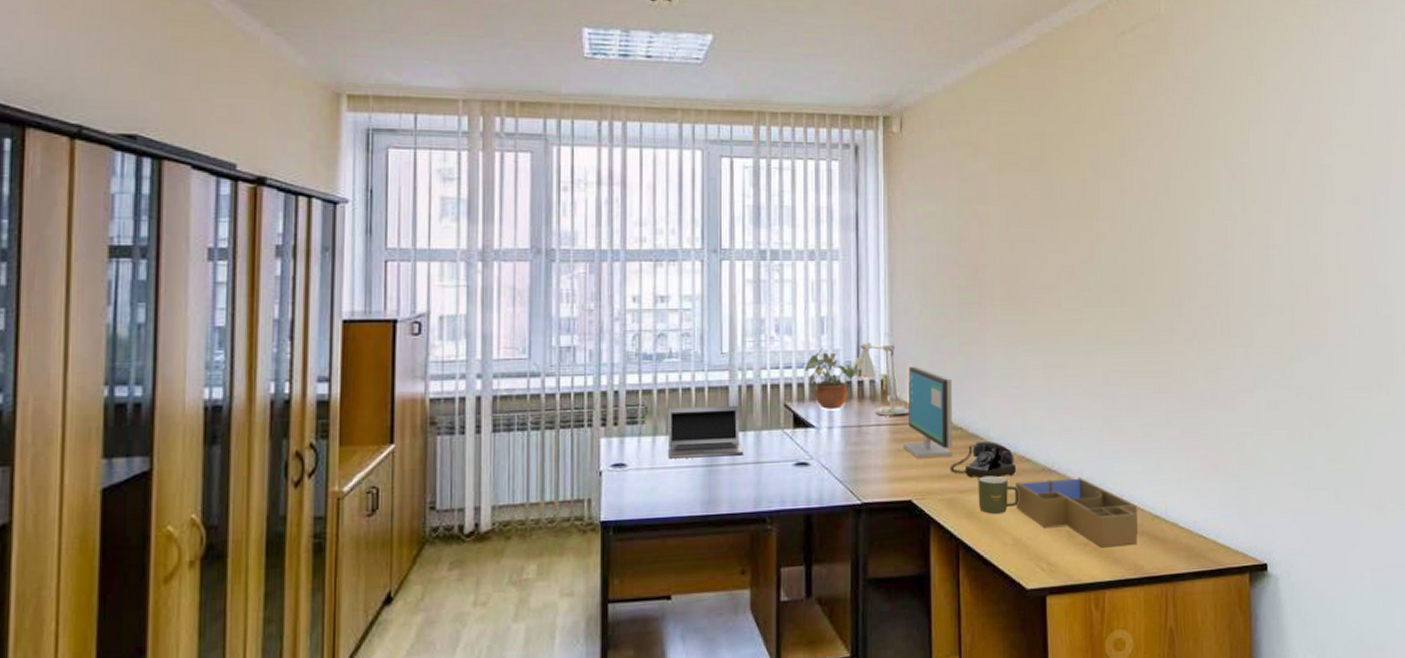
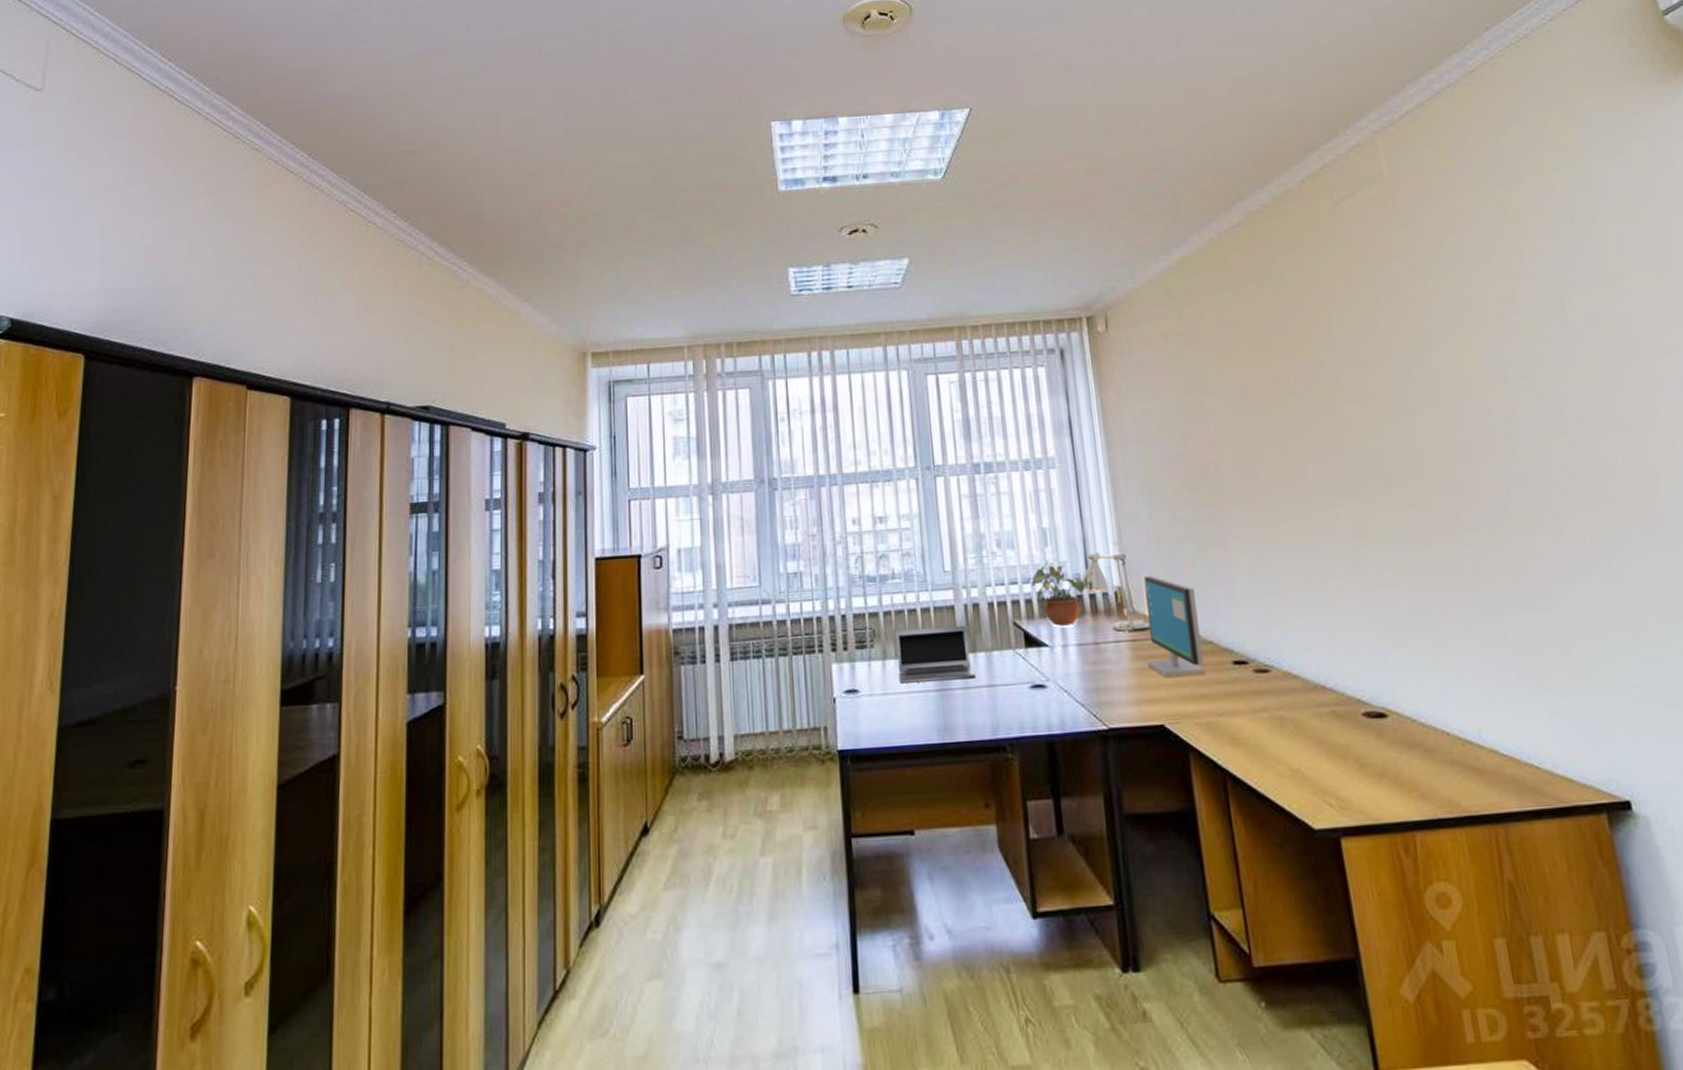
telephone: present [950,440,1016,478] -> none [1203,655,1283,699]
mug: present [978,475,1019,515] -> none [1238,695,1291,741]
desk organizer: present [1016,478,1138,548] -> none [1284,696,1448,780]

